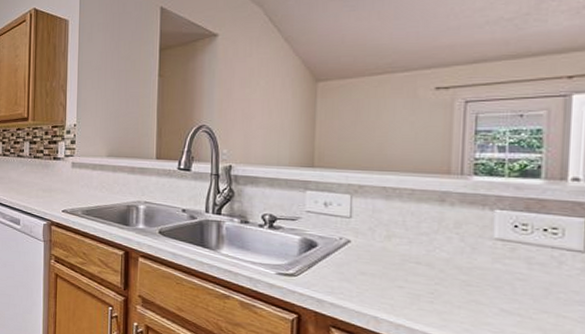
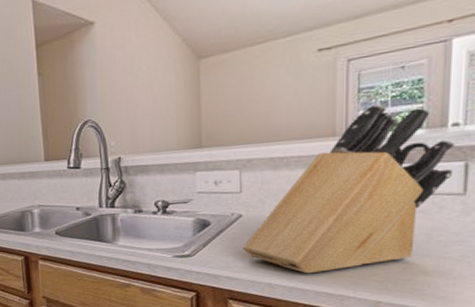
knife block: none [349,148,575,313] -> present [242,103,455,274]

